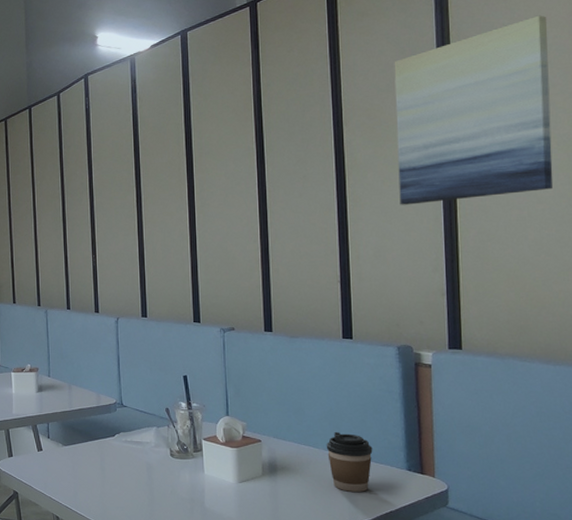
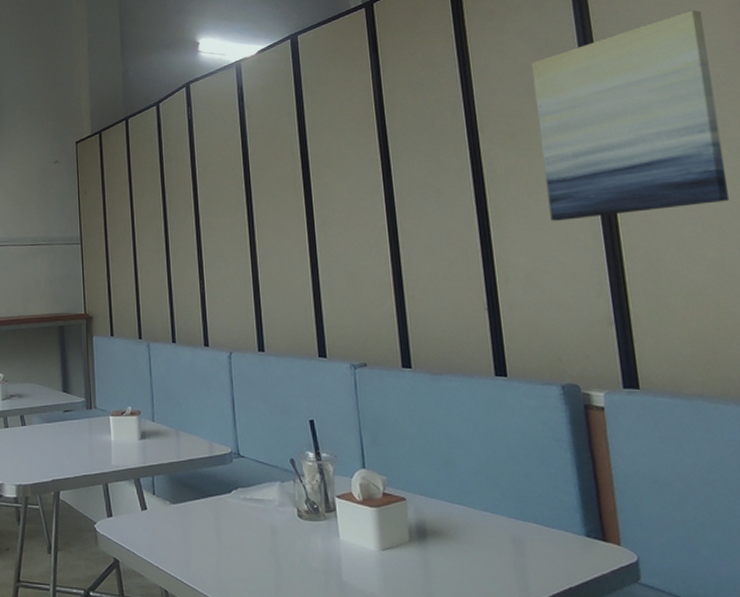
coffee cup: present [326,431,373,492] -> none [484,487,542,563]

